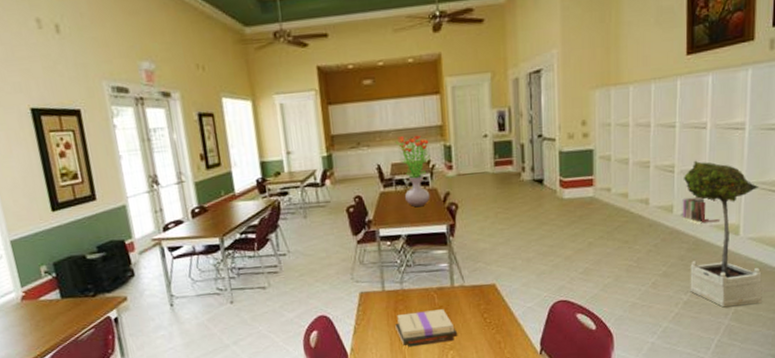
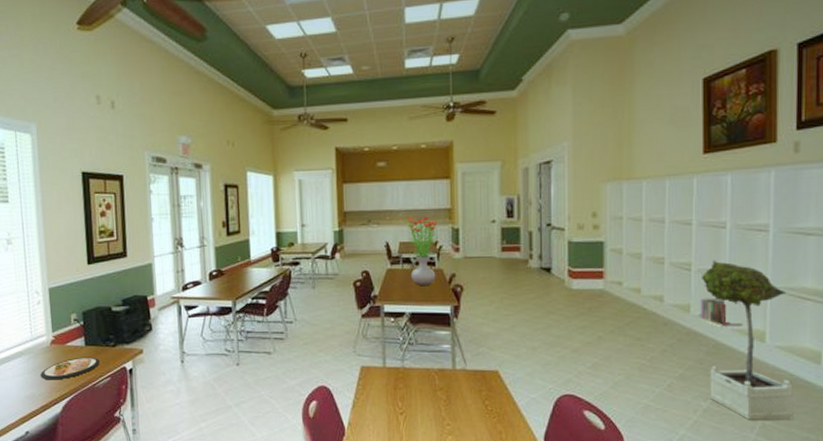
dish: none [14,309,80,339] -> present [40,357,100,380]
books: present [395,309,458,347] -> none [394,392,458,428]

